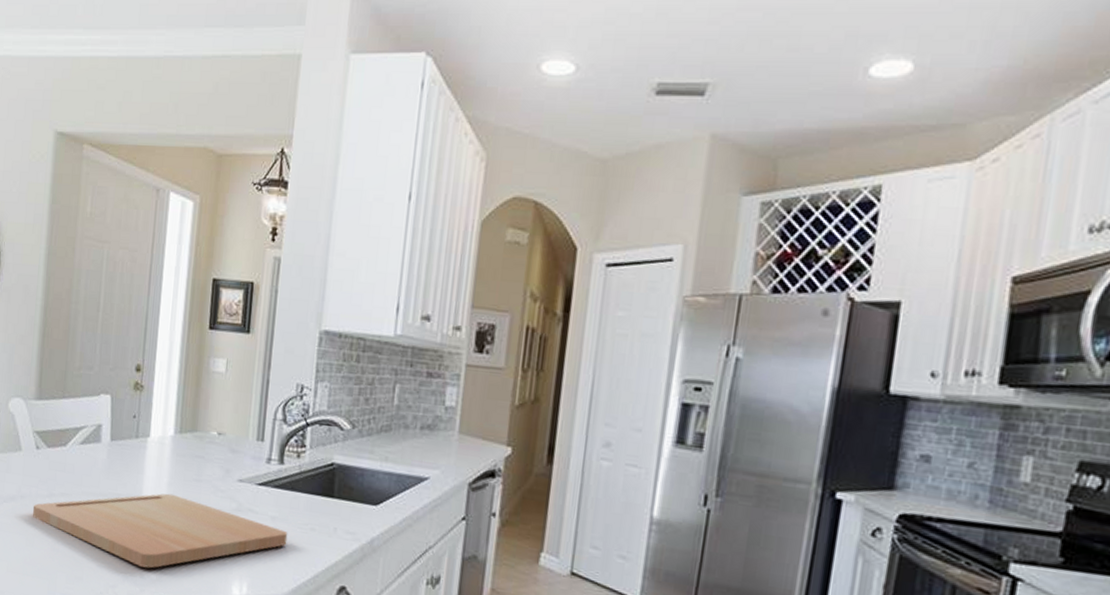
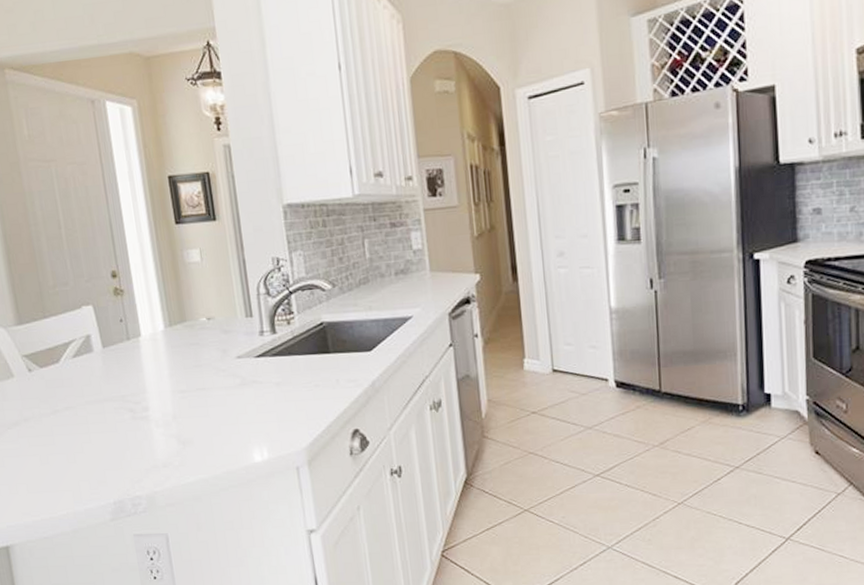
cutting board: present [32,493,288,569] -> none [39,384,296,457]

